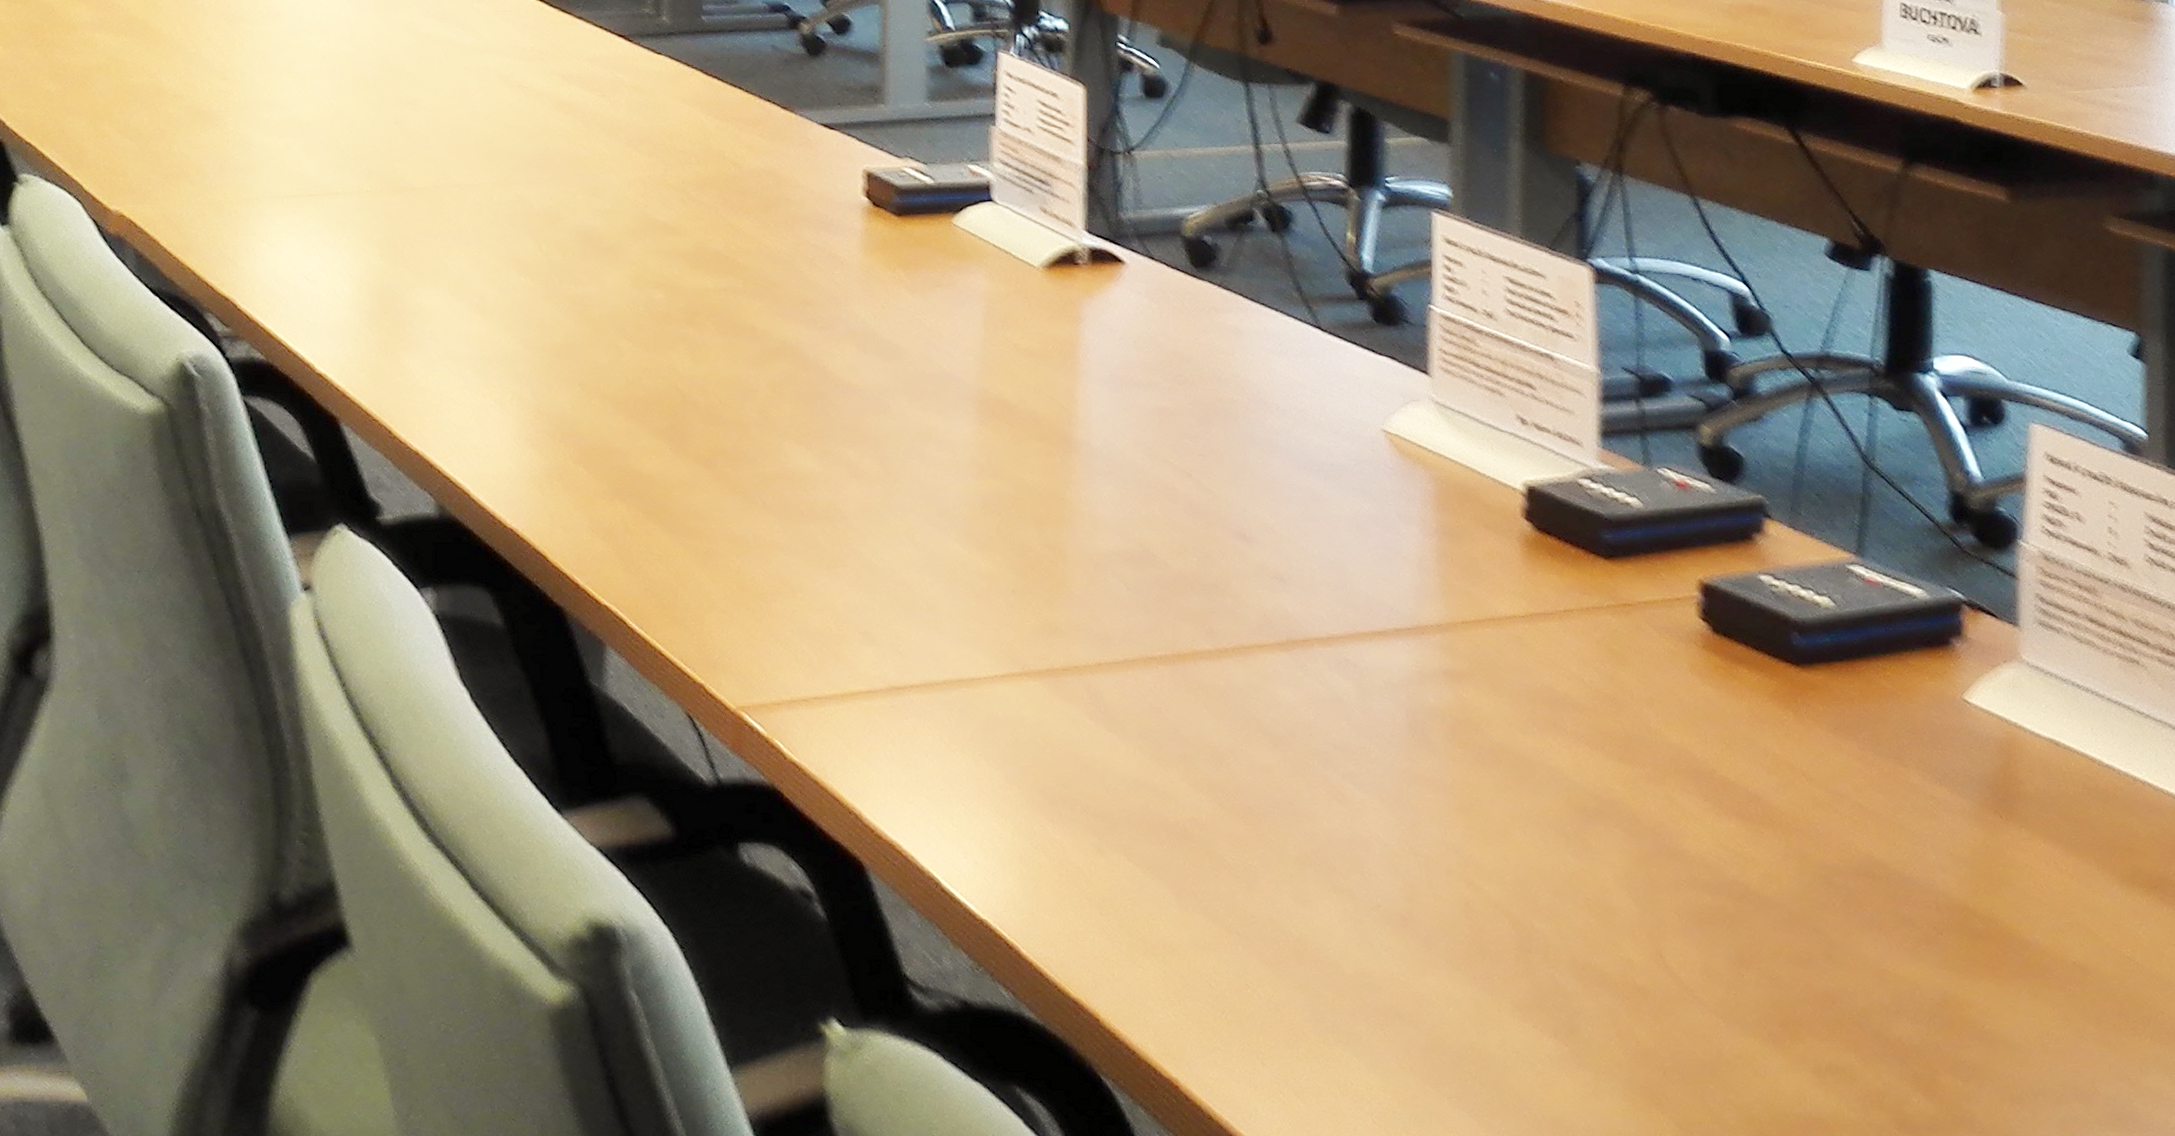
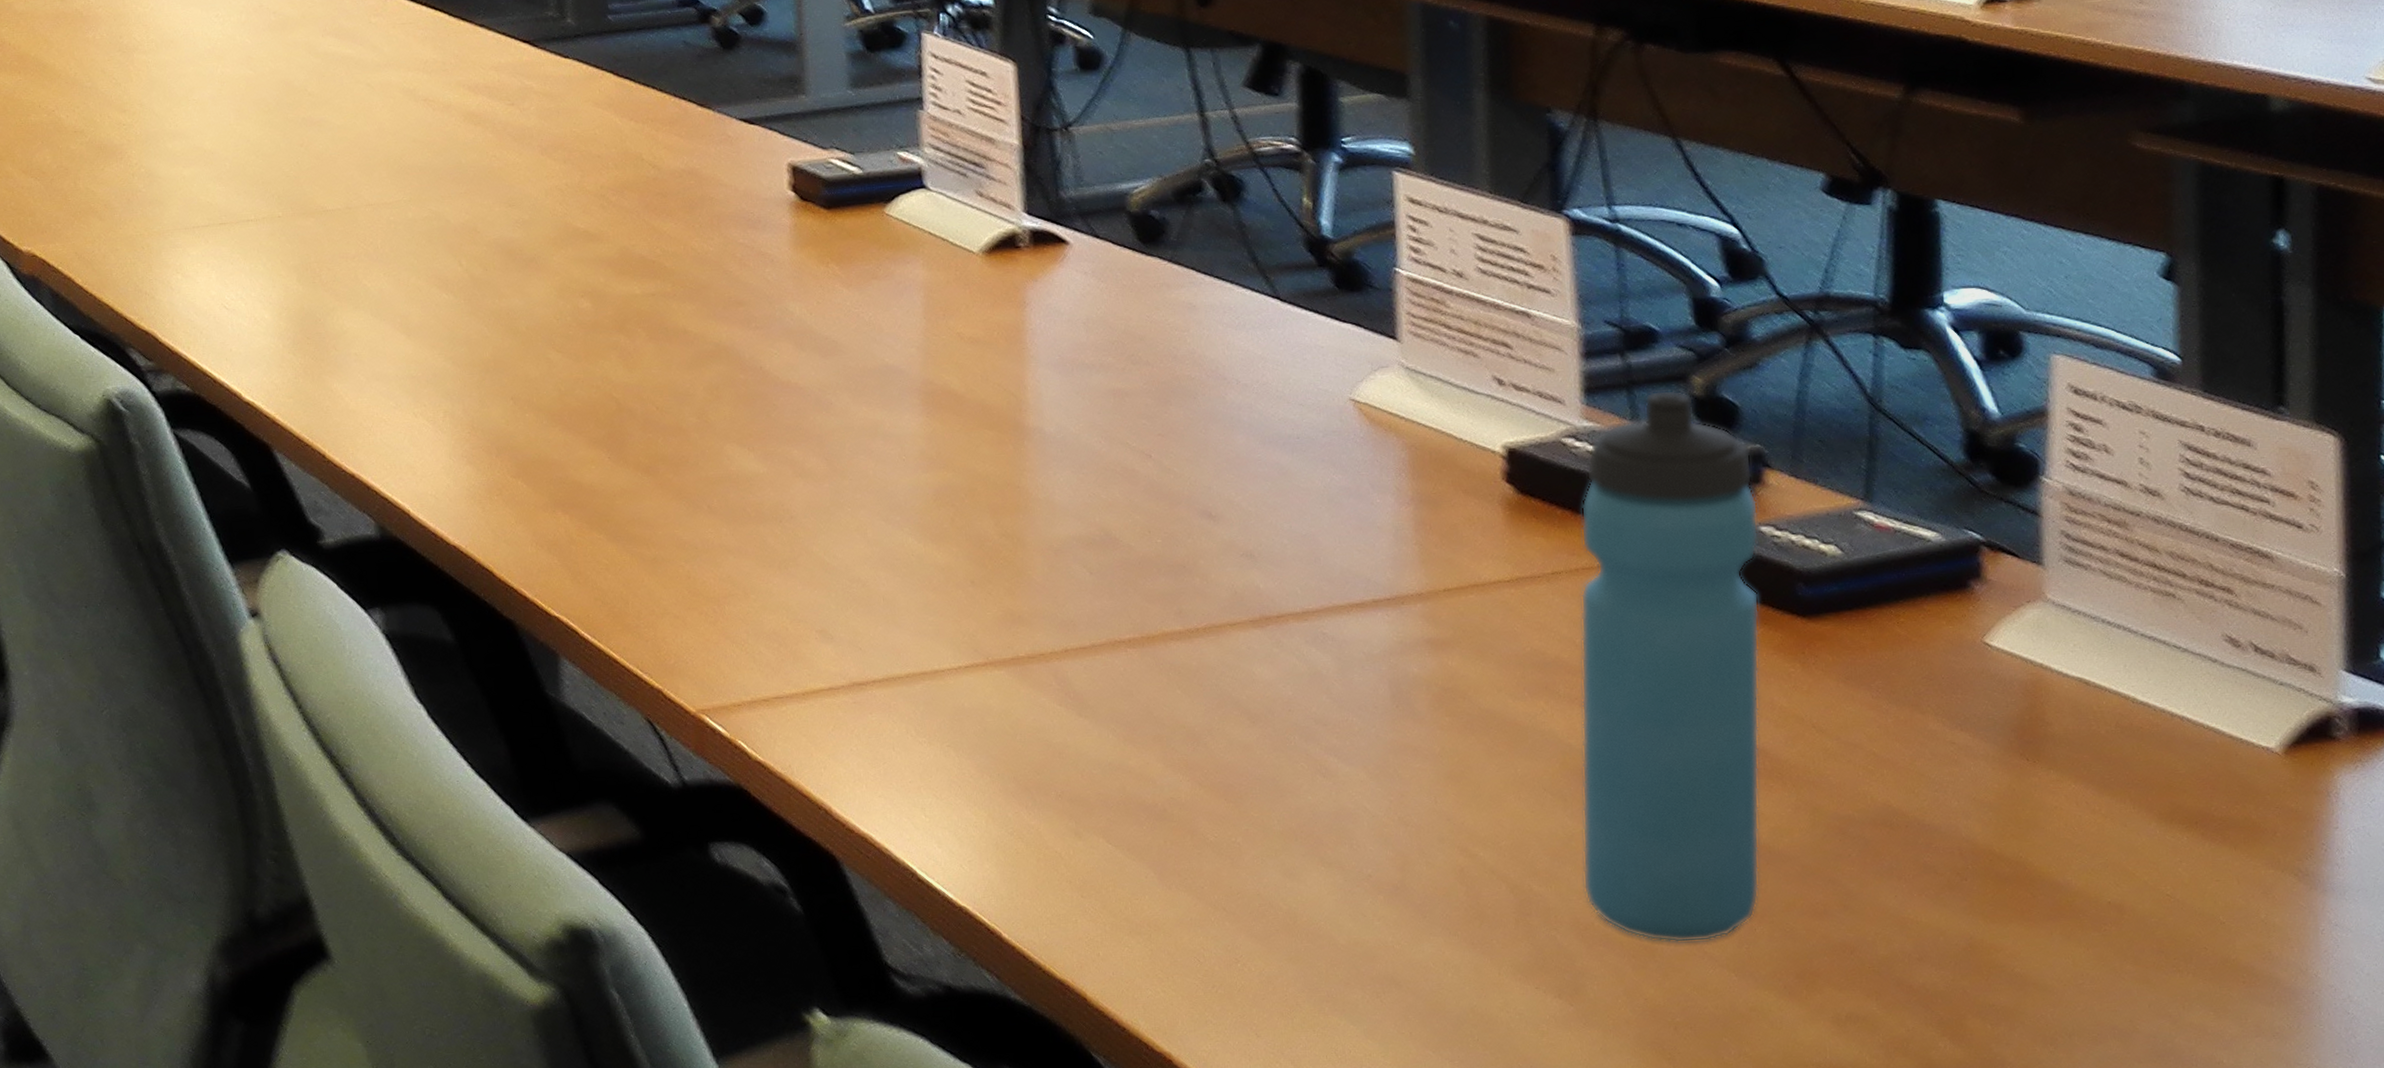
water bottle: none [1582,437,1758,987] -> present [1580,389,1760,943]

